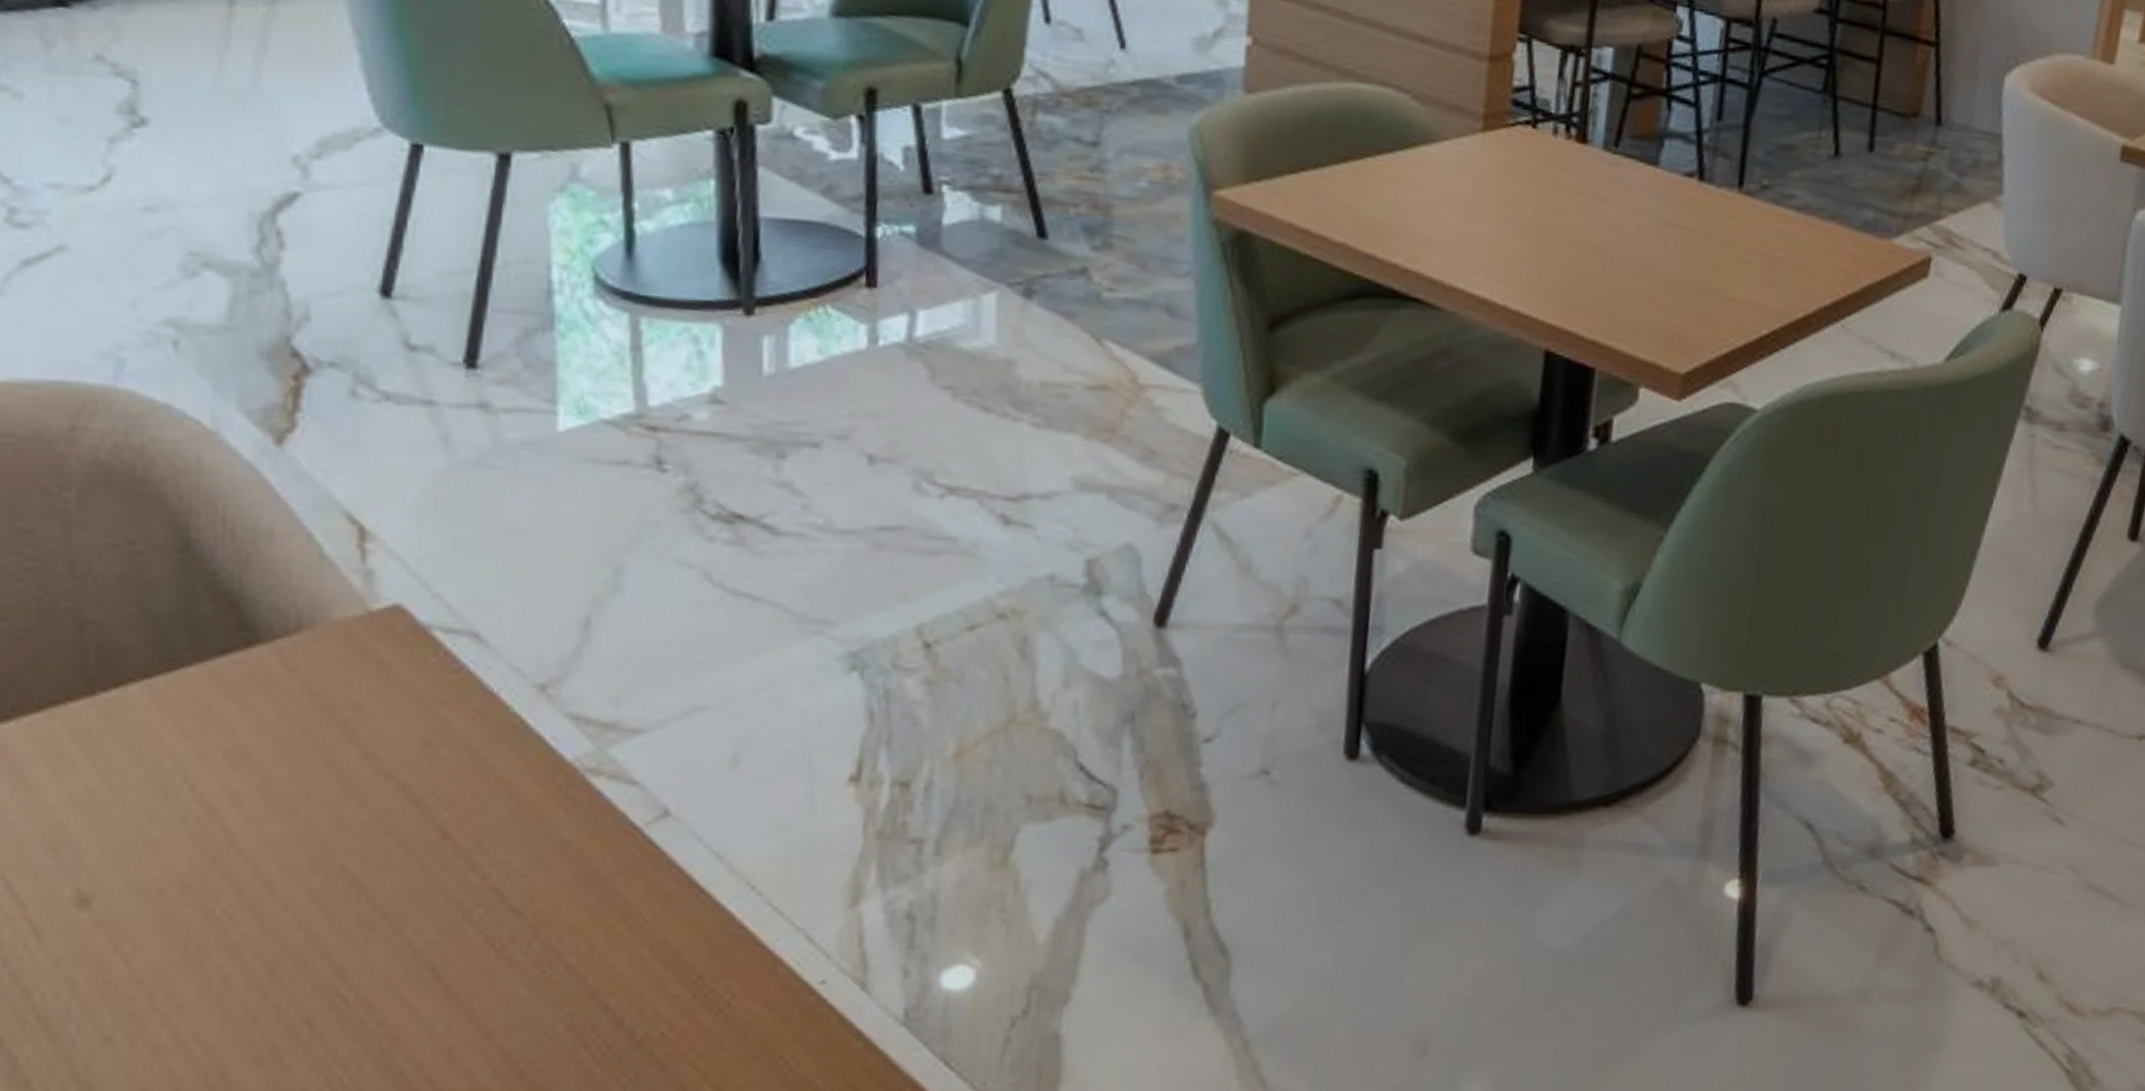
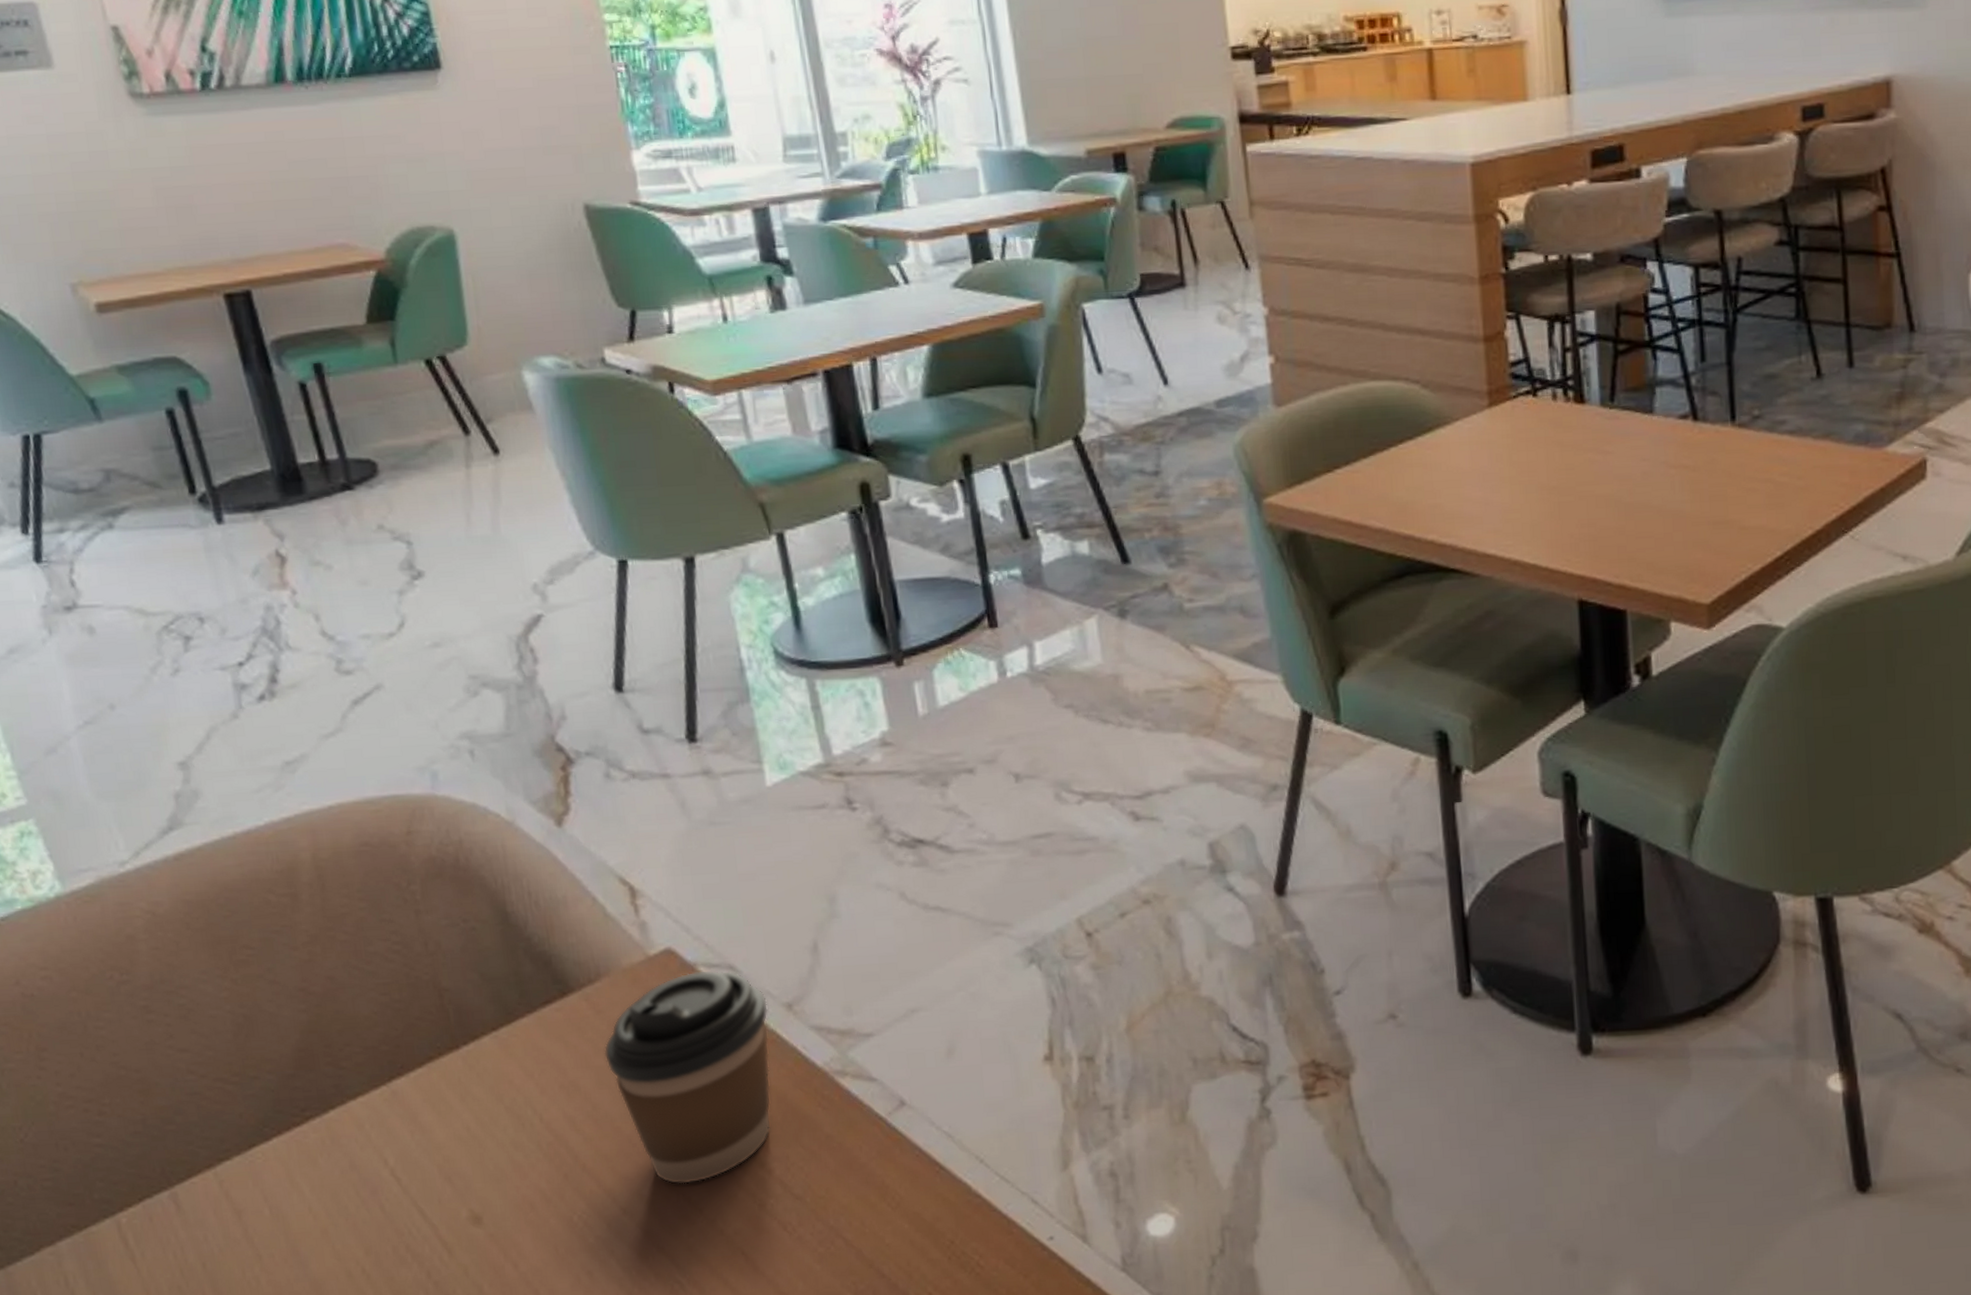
coffee cup: none [290,635,515,883] -> present [604,970,771,1185]

